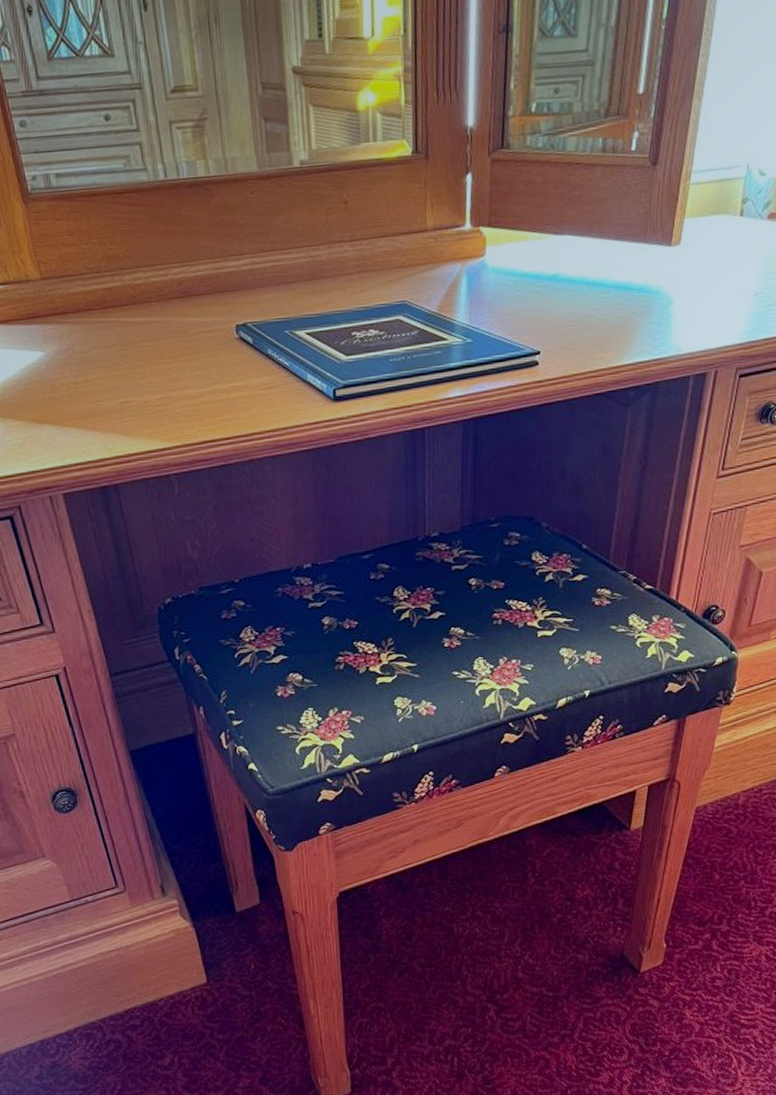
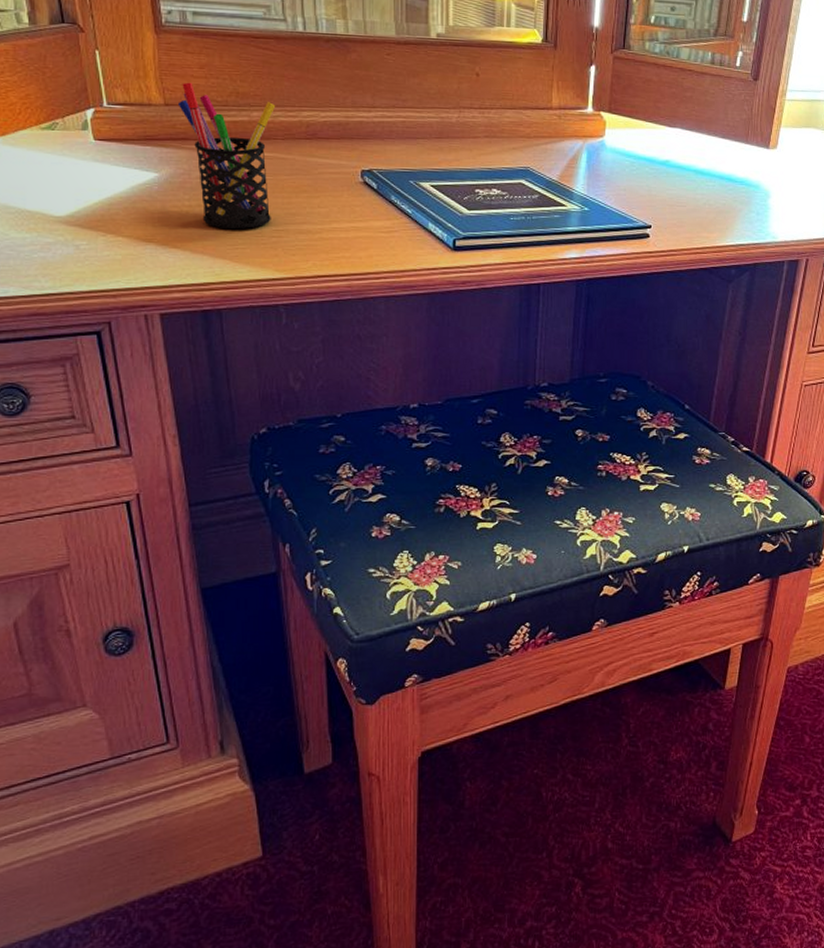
pen holder: none [53,251,154,402] -> present [177,82,276,229]

